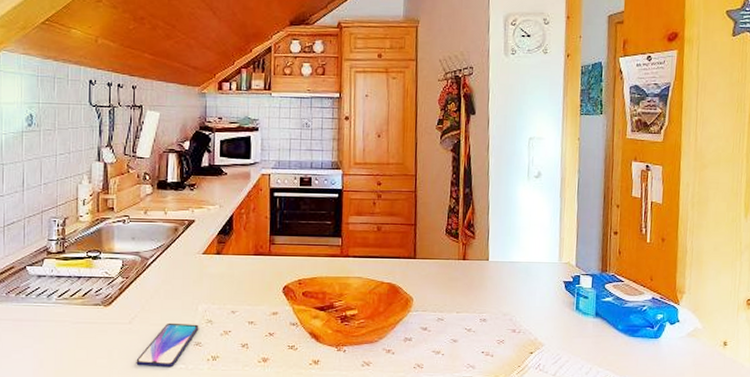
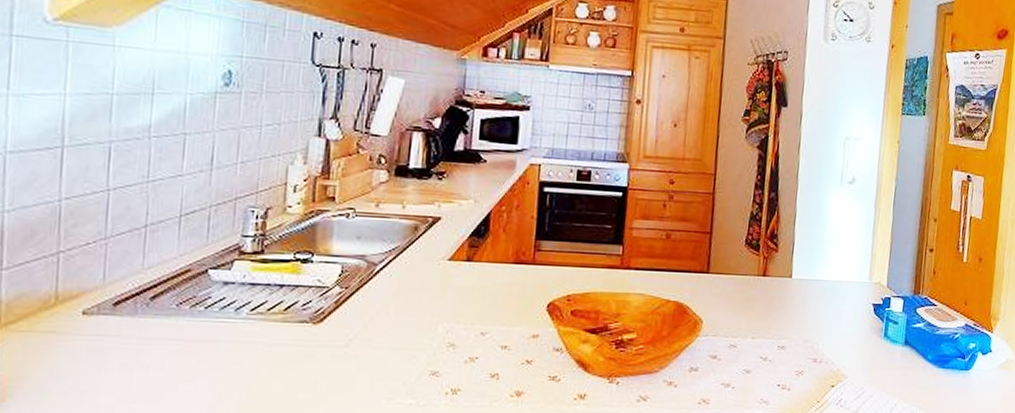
smartphone: present [136,322,199,368] -> none [351,346,438,403]

